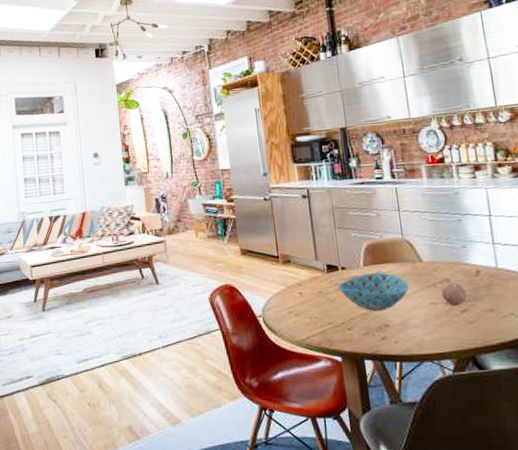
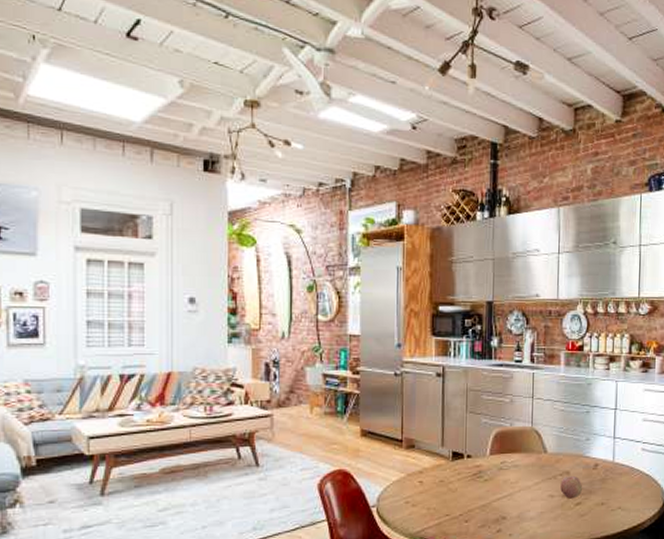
bowl: present [337,272,409,311] -> none [460,462,530,503]

